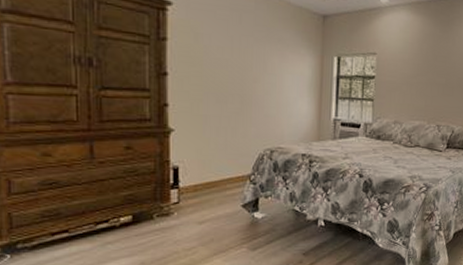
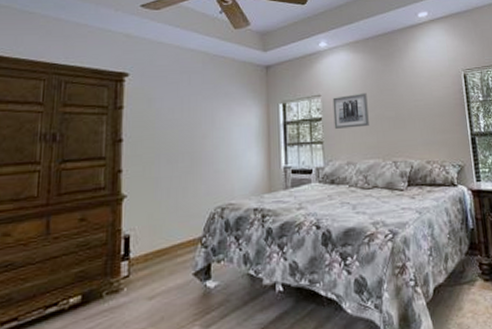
wall art: none [386,56,422,90] -> present [332,92,369,129]

